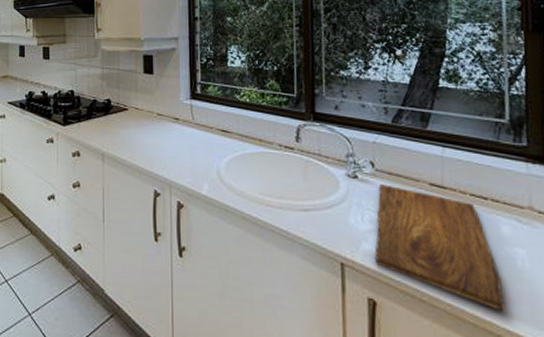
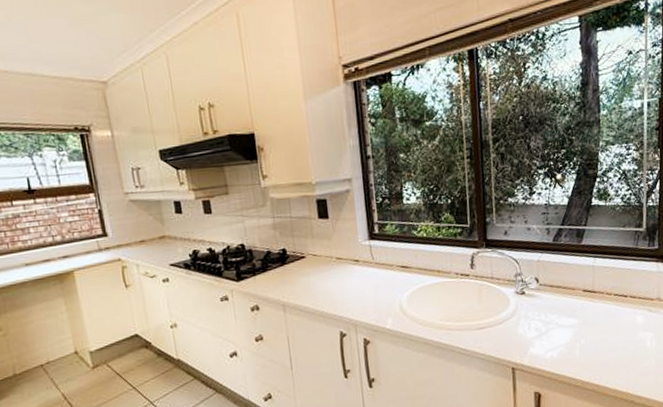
cutting board: present [375,183,506,311] -> none [539,295,638,383]

